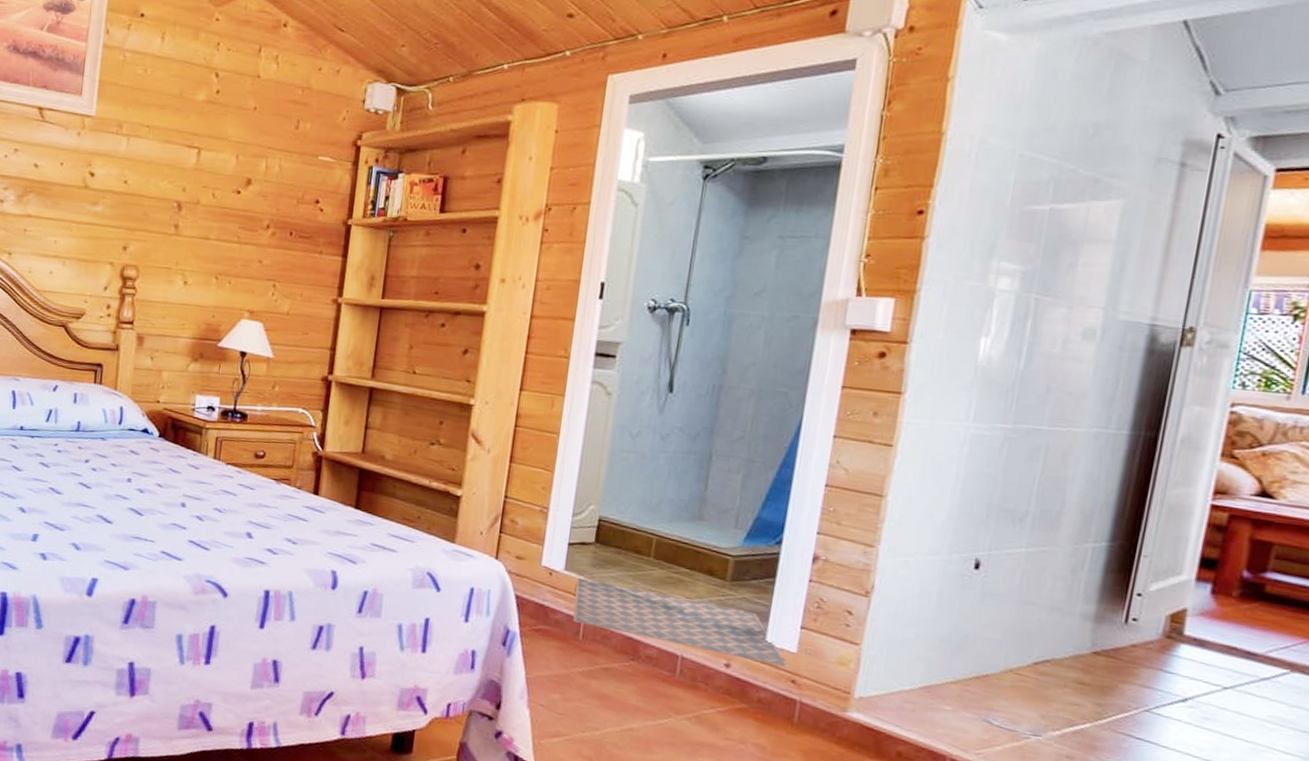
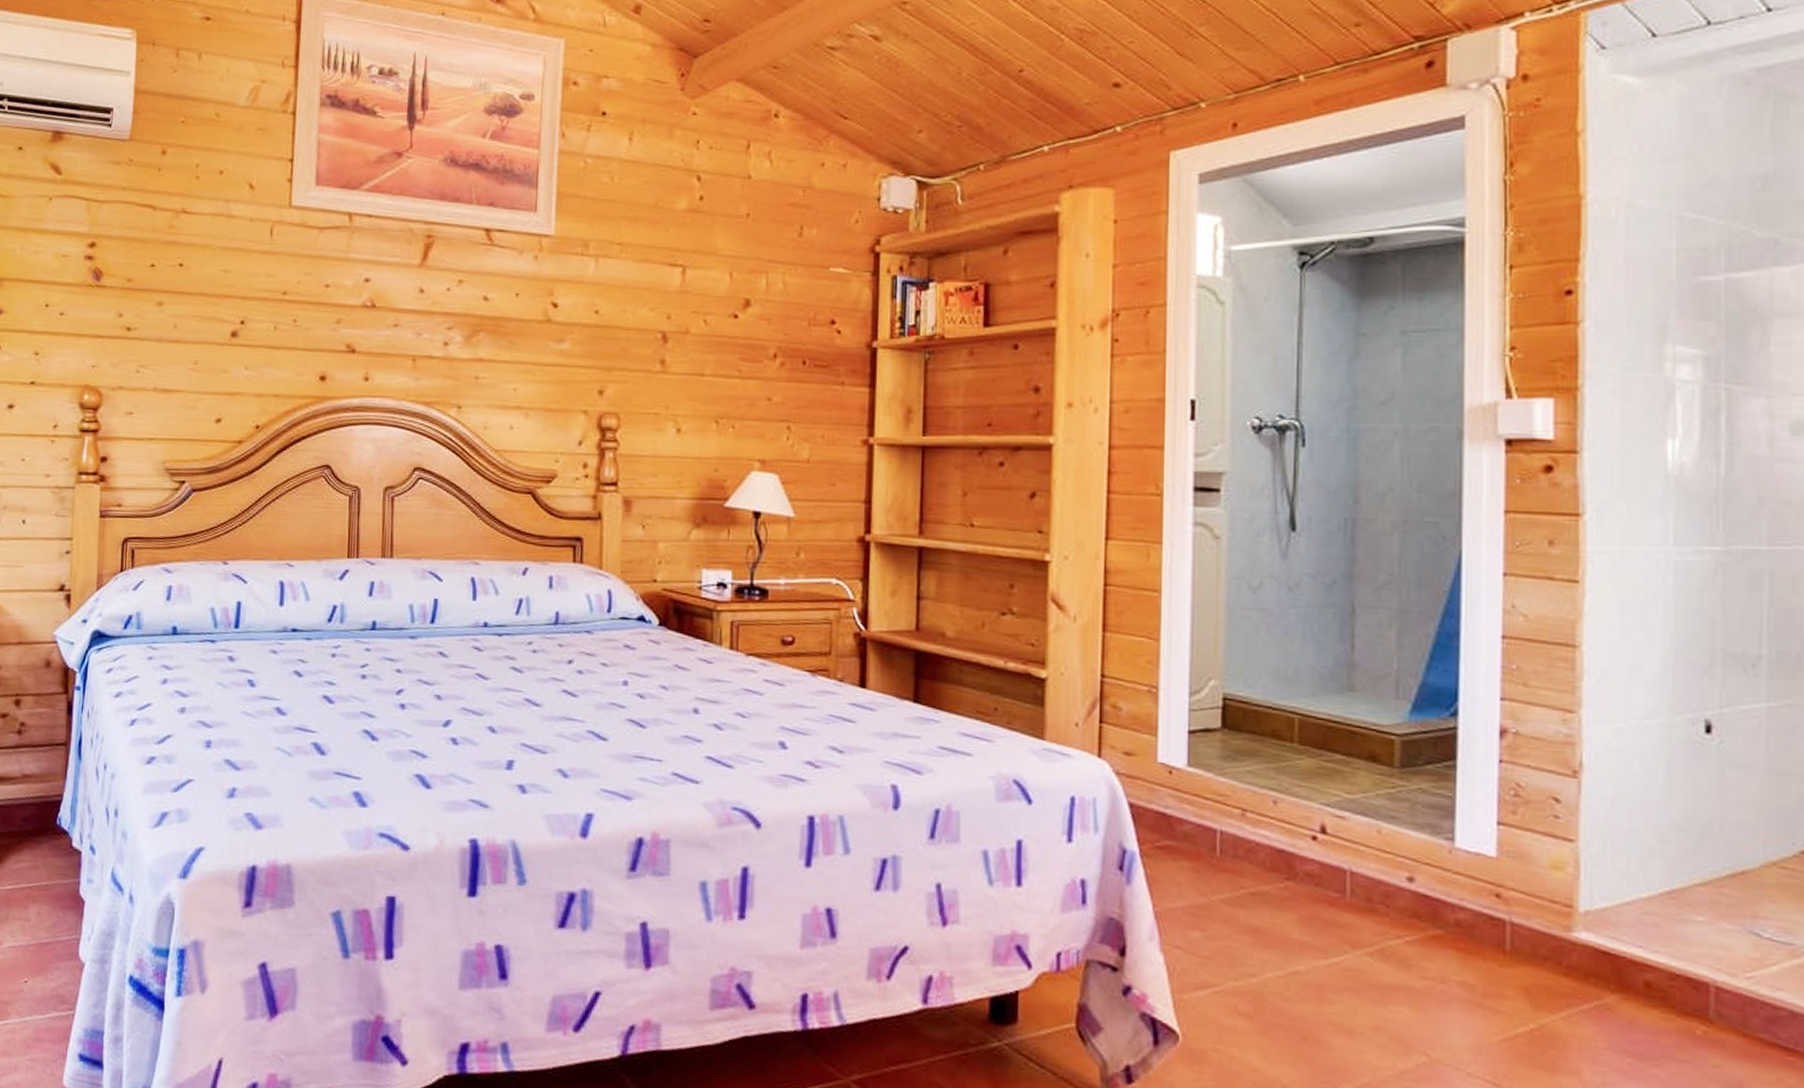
bath mat: present [572,578,789,668] -> none [1203,776,1489,878]

